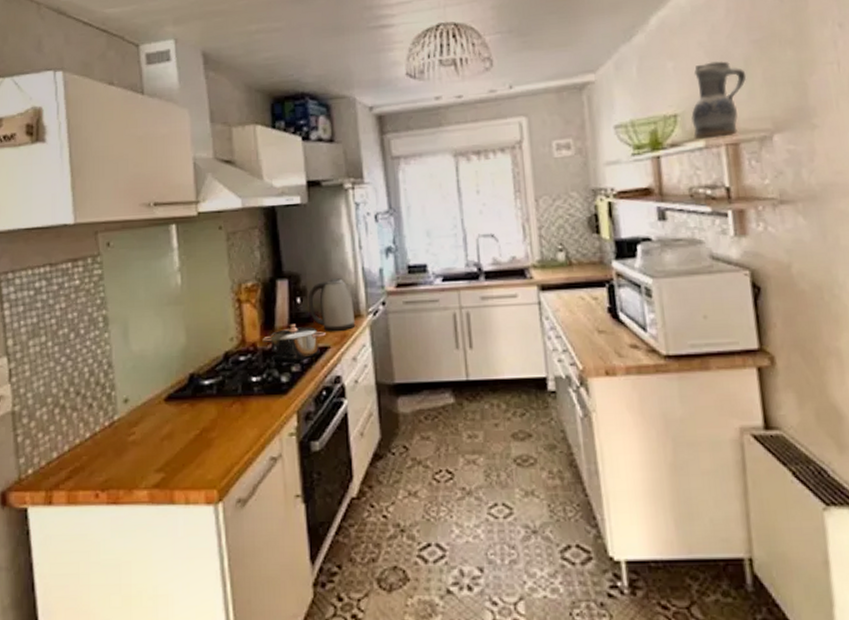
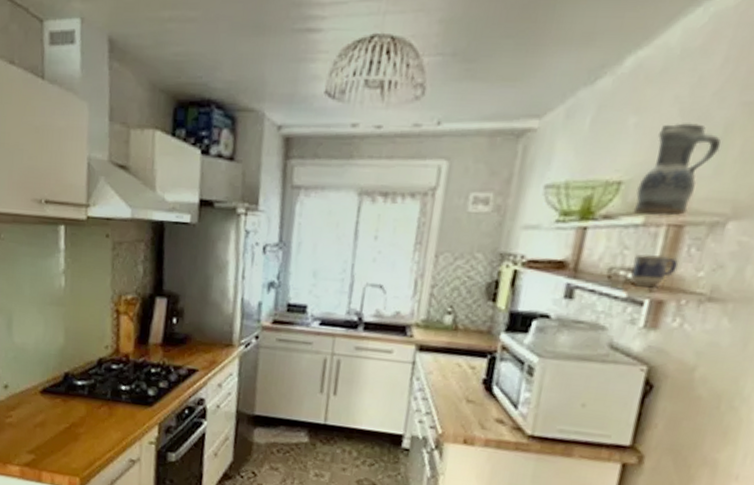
cooking pot: present [262,323,326,363] -> none [135,342,196,379]
kettle: present [308,278,356,331] -> none [183,305,228,357]
cup: none [707,170,745,200] -> present [631,254,677,287]

